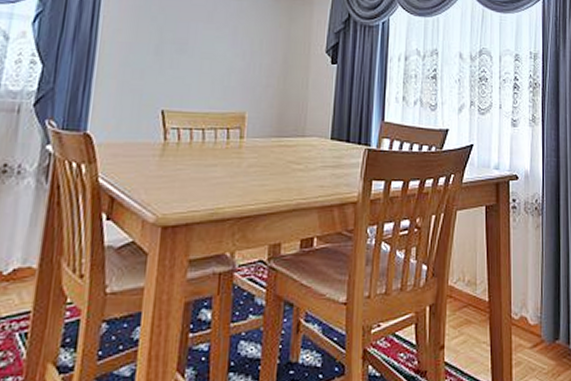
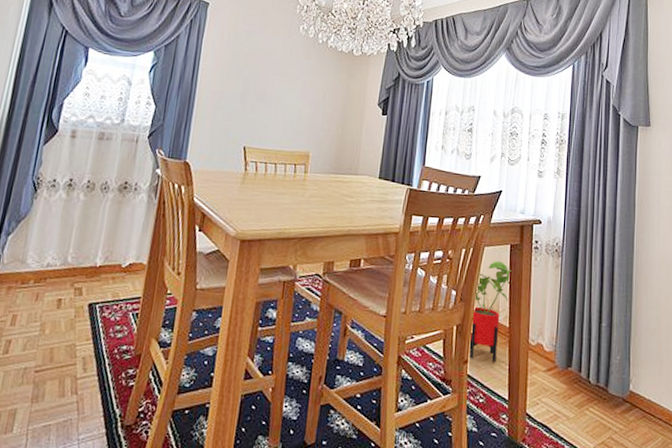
house plant: none [443,226,489,344] -> present [468,261,512,362]

